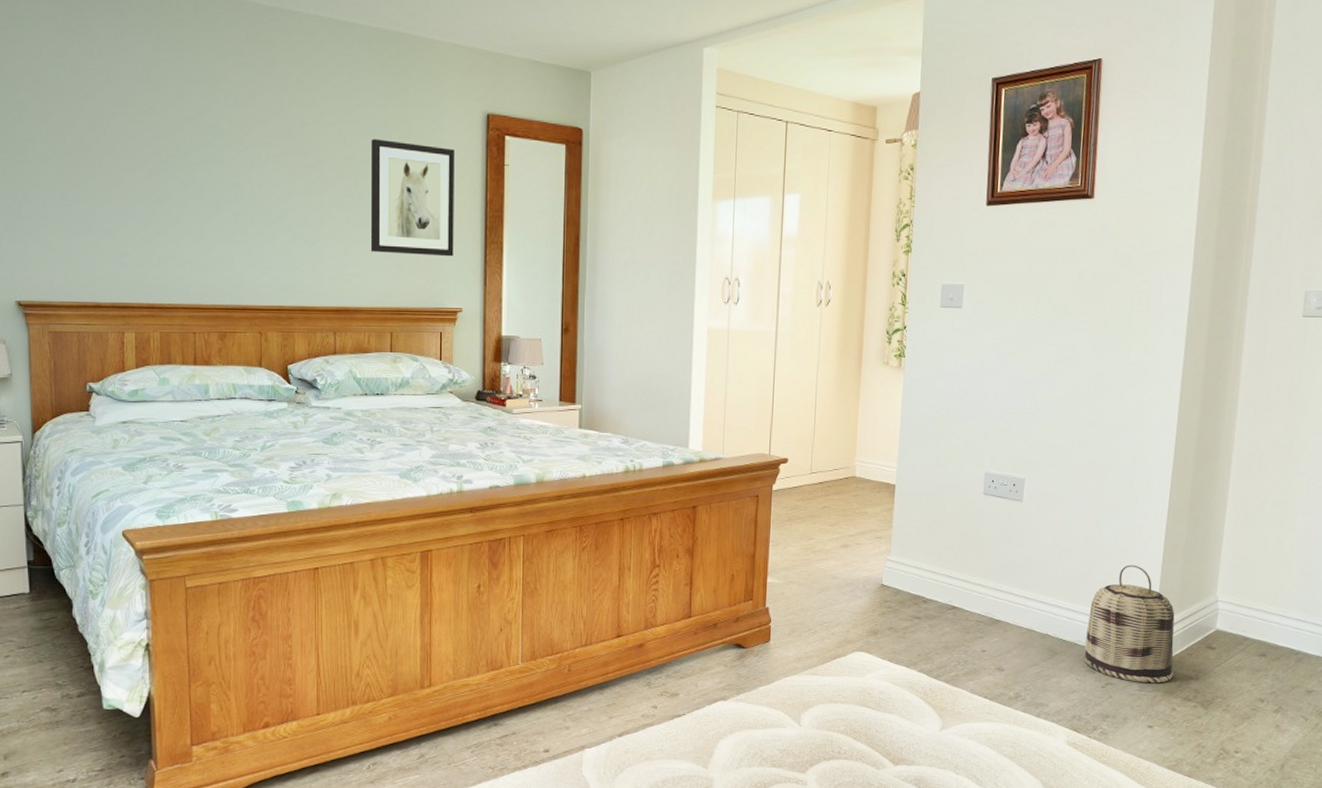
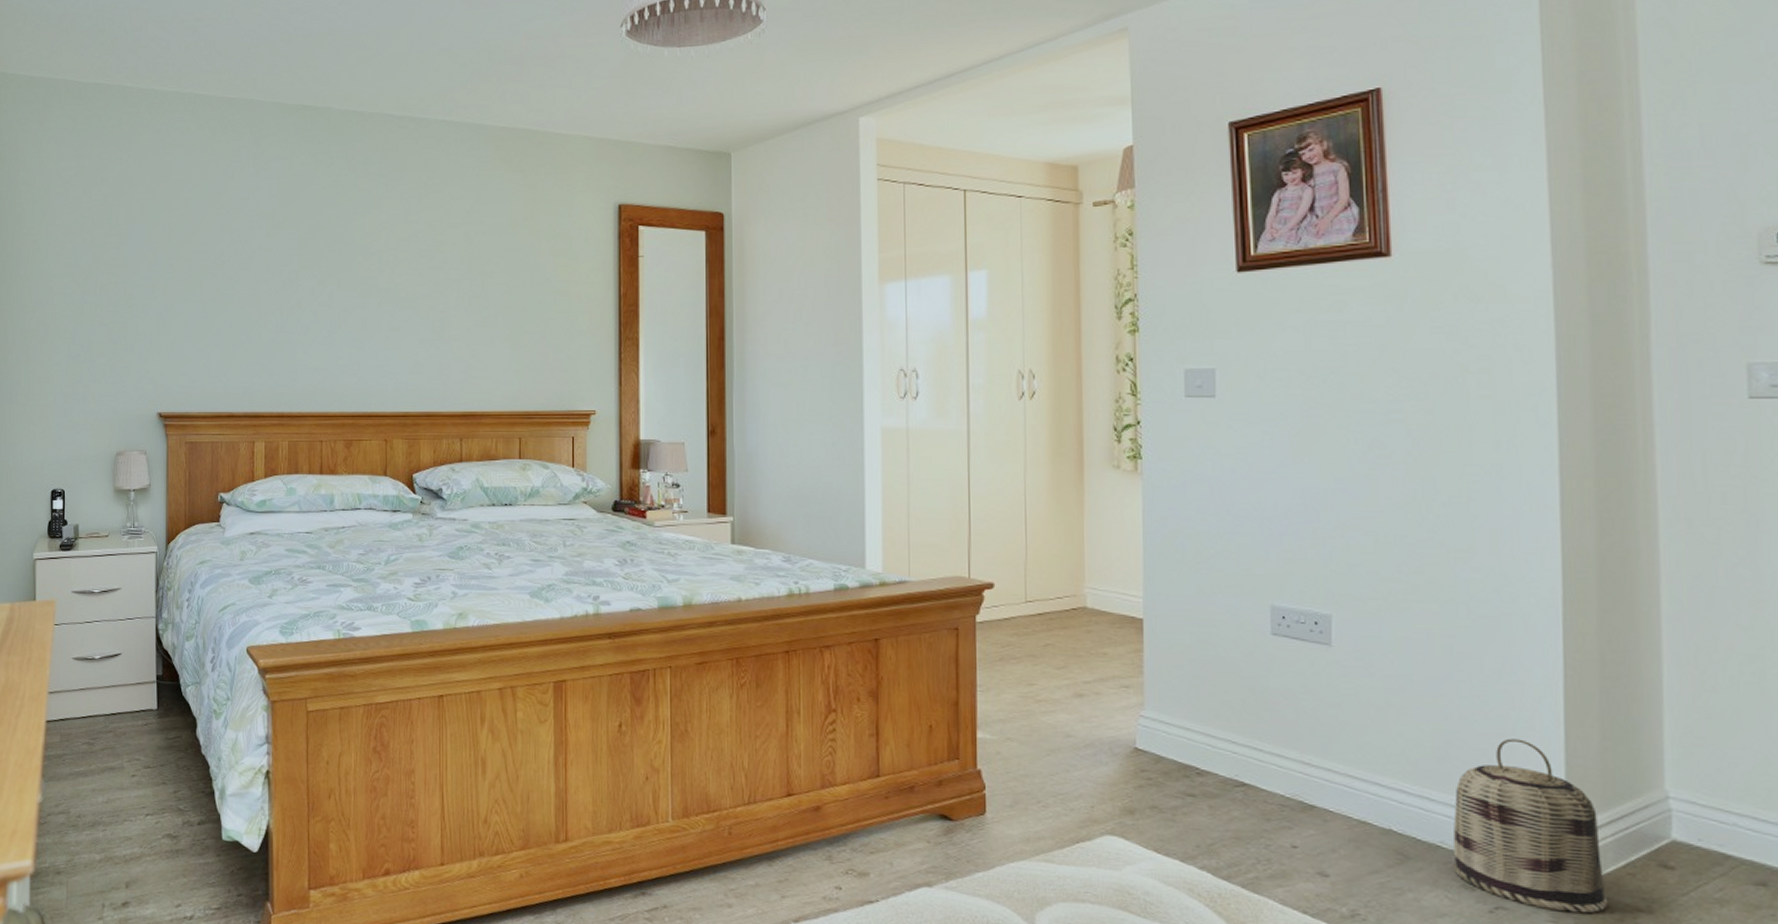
wall art: present [370,139,455,257] -> none [497,237,586,356]

